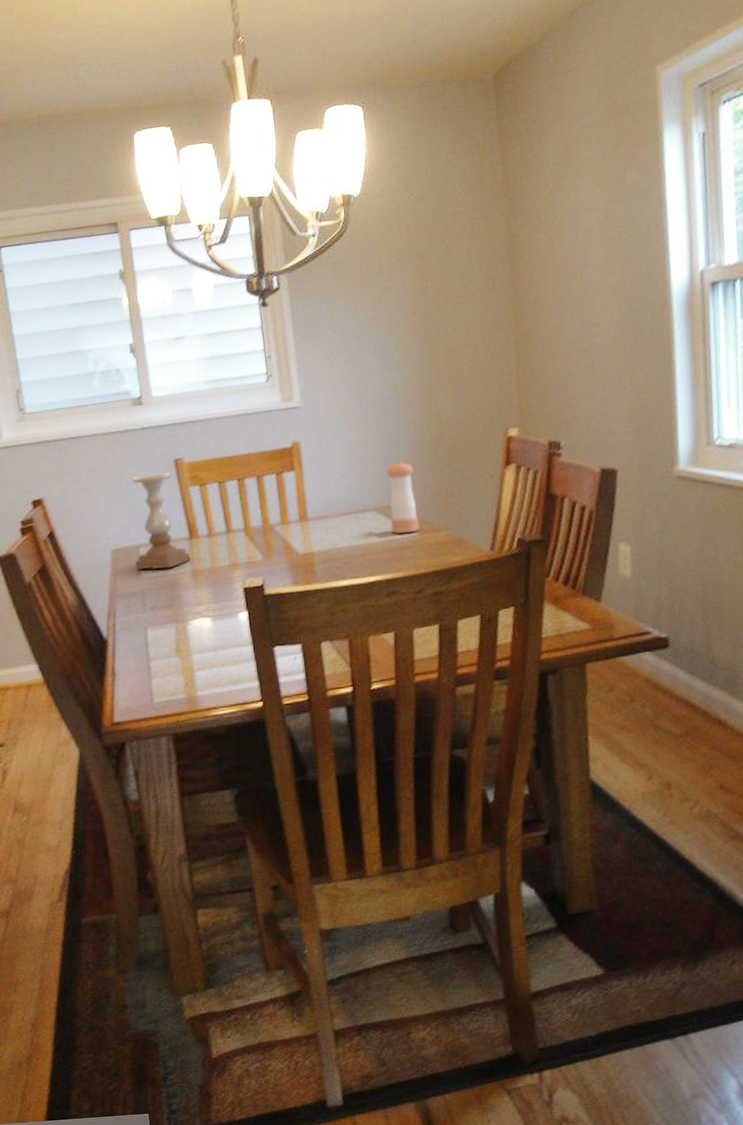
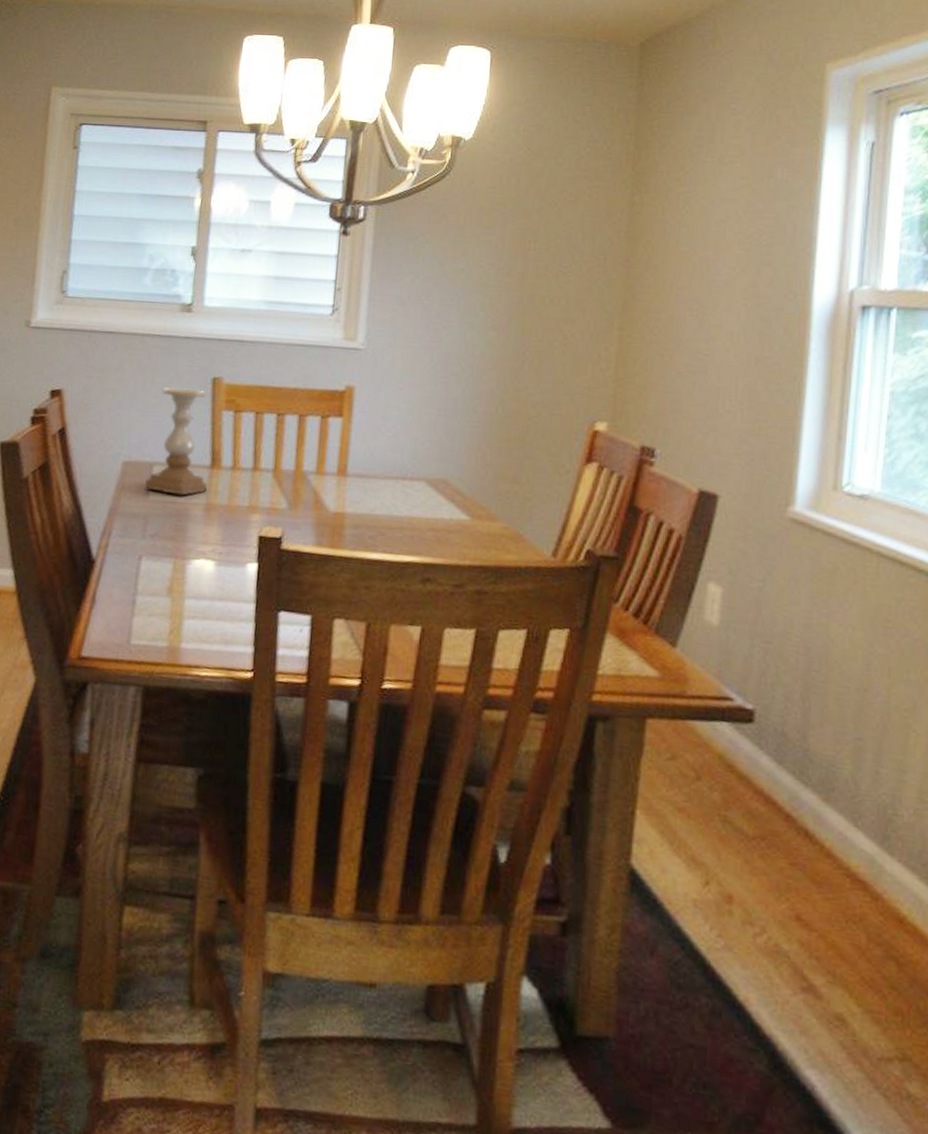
pepper shaker: present [386,460,420,535] -> none [439,430,478,516]

